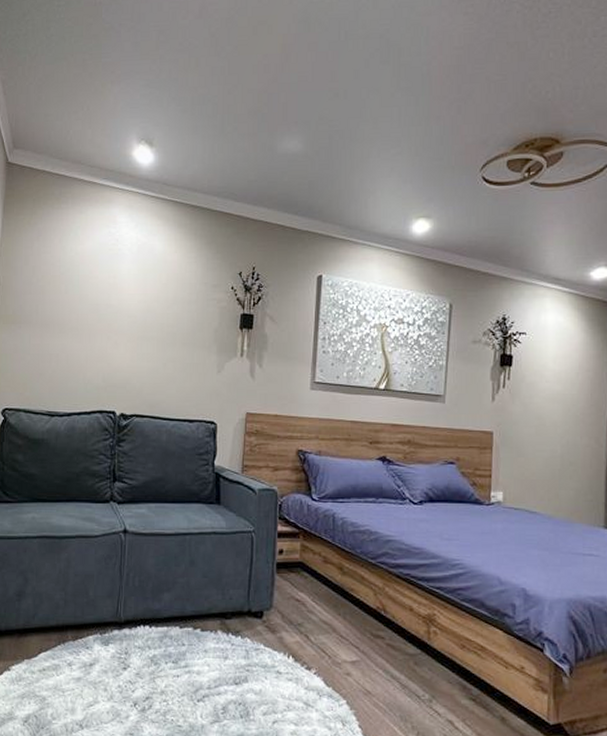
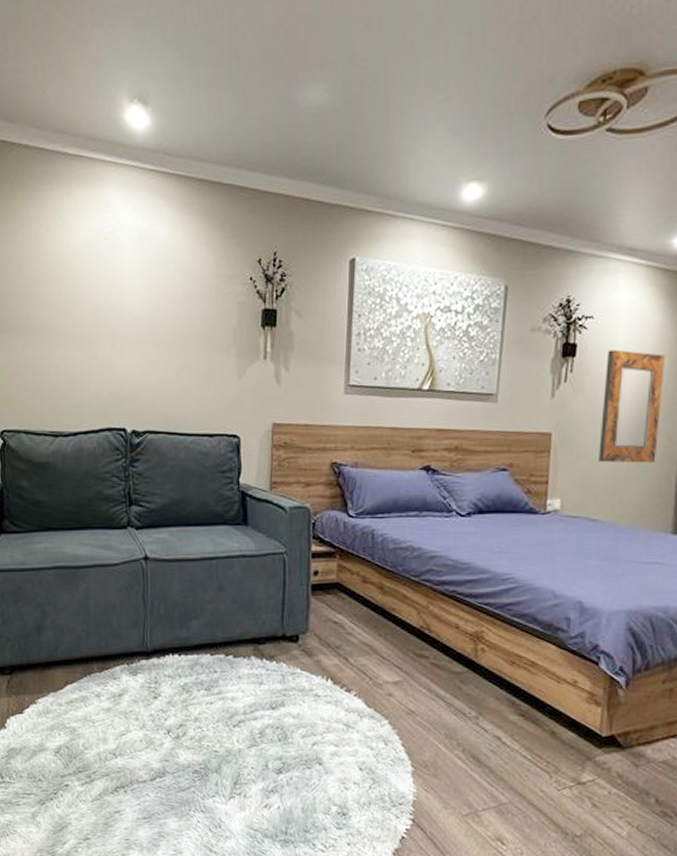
home mirror: none [535,362,590,462] -> present [599,349,666,463]

